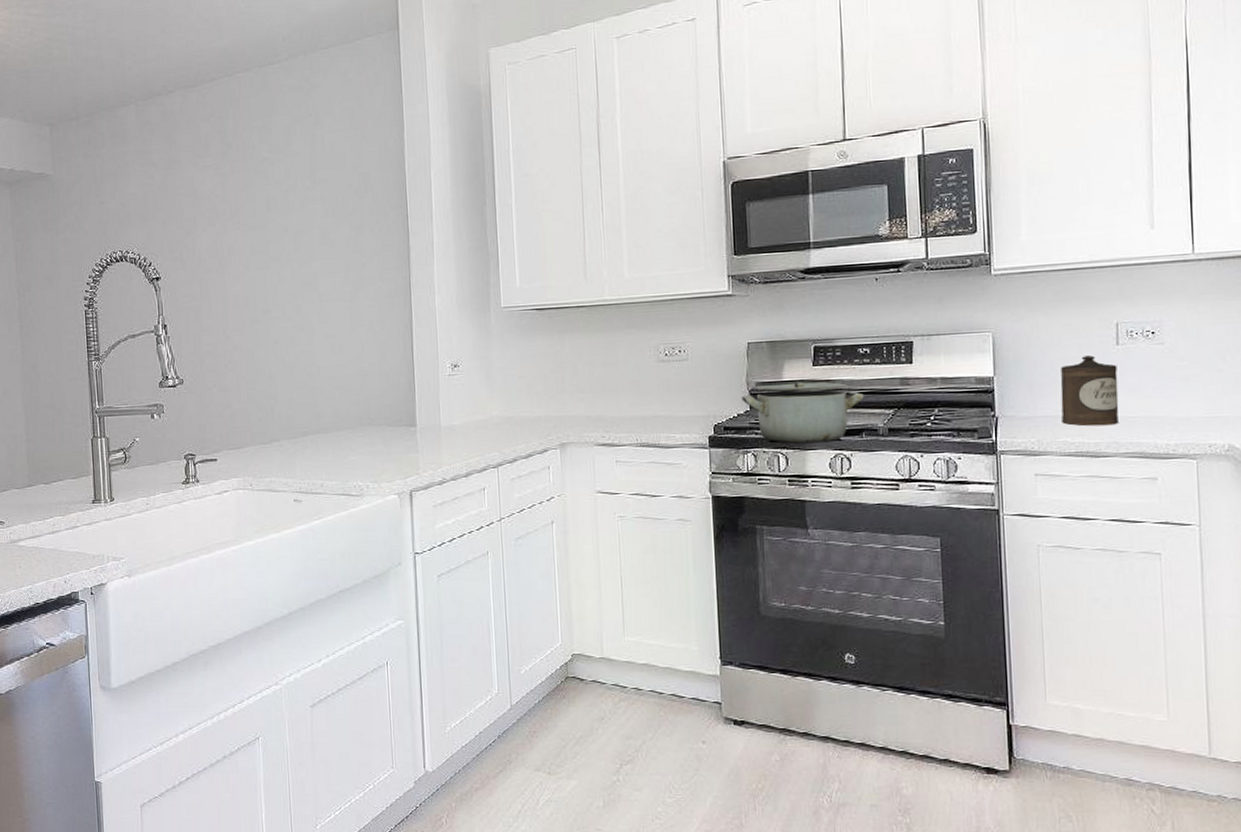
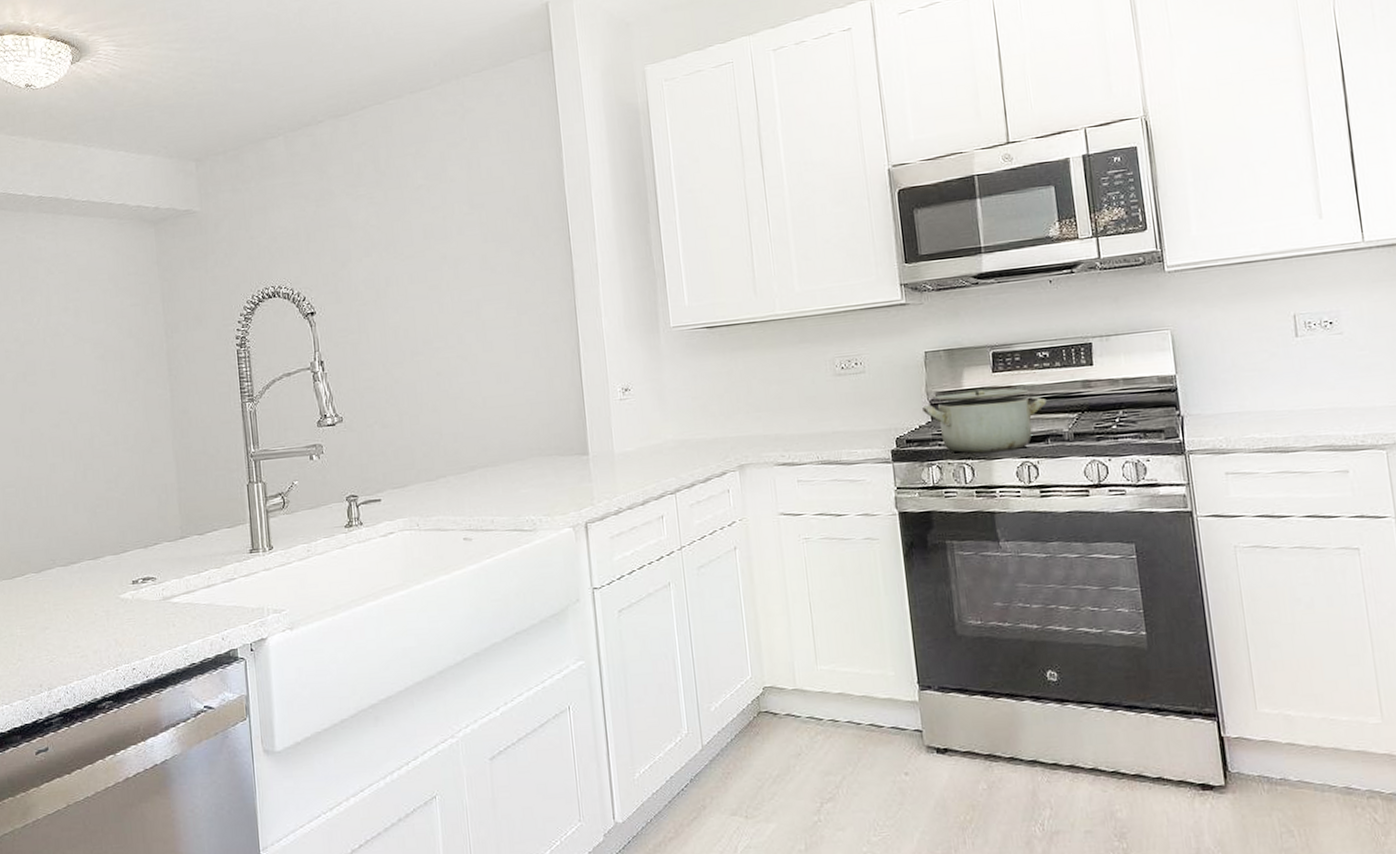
canister: present [1060,355,1119,427] -> none [1242,349,1305,421]

